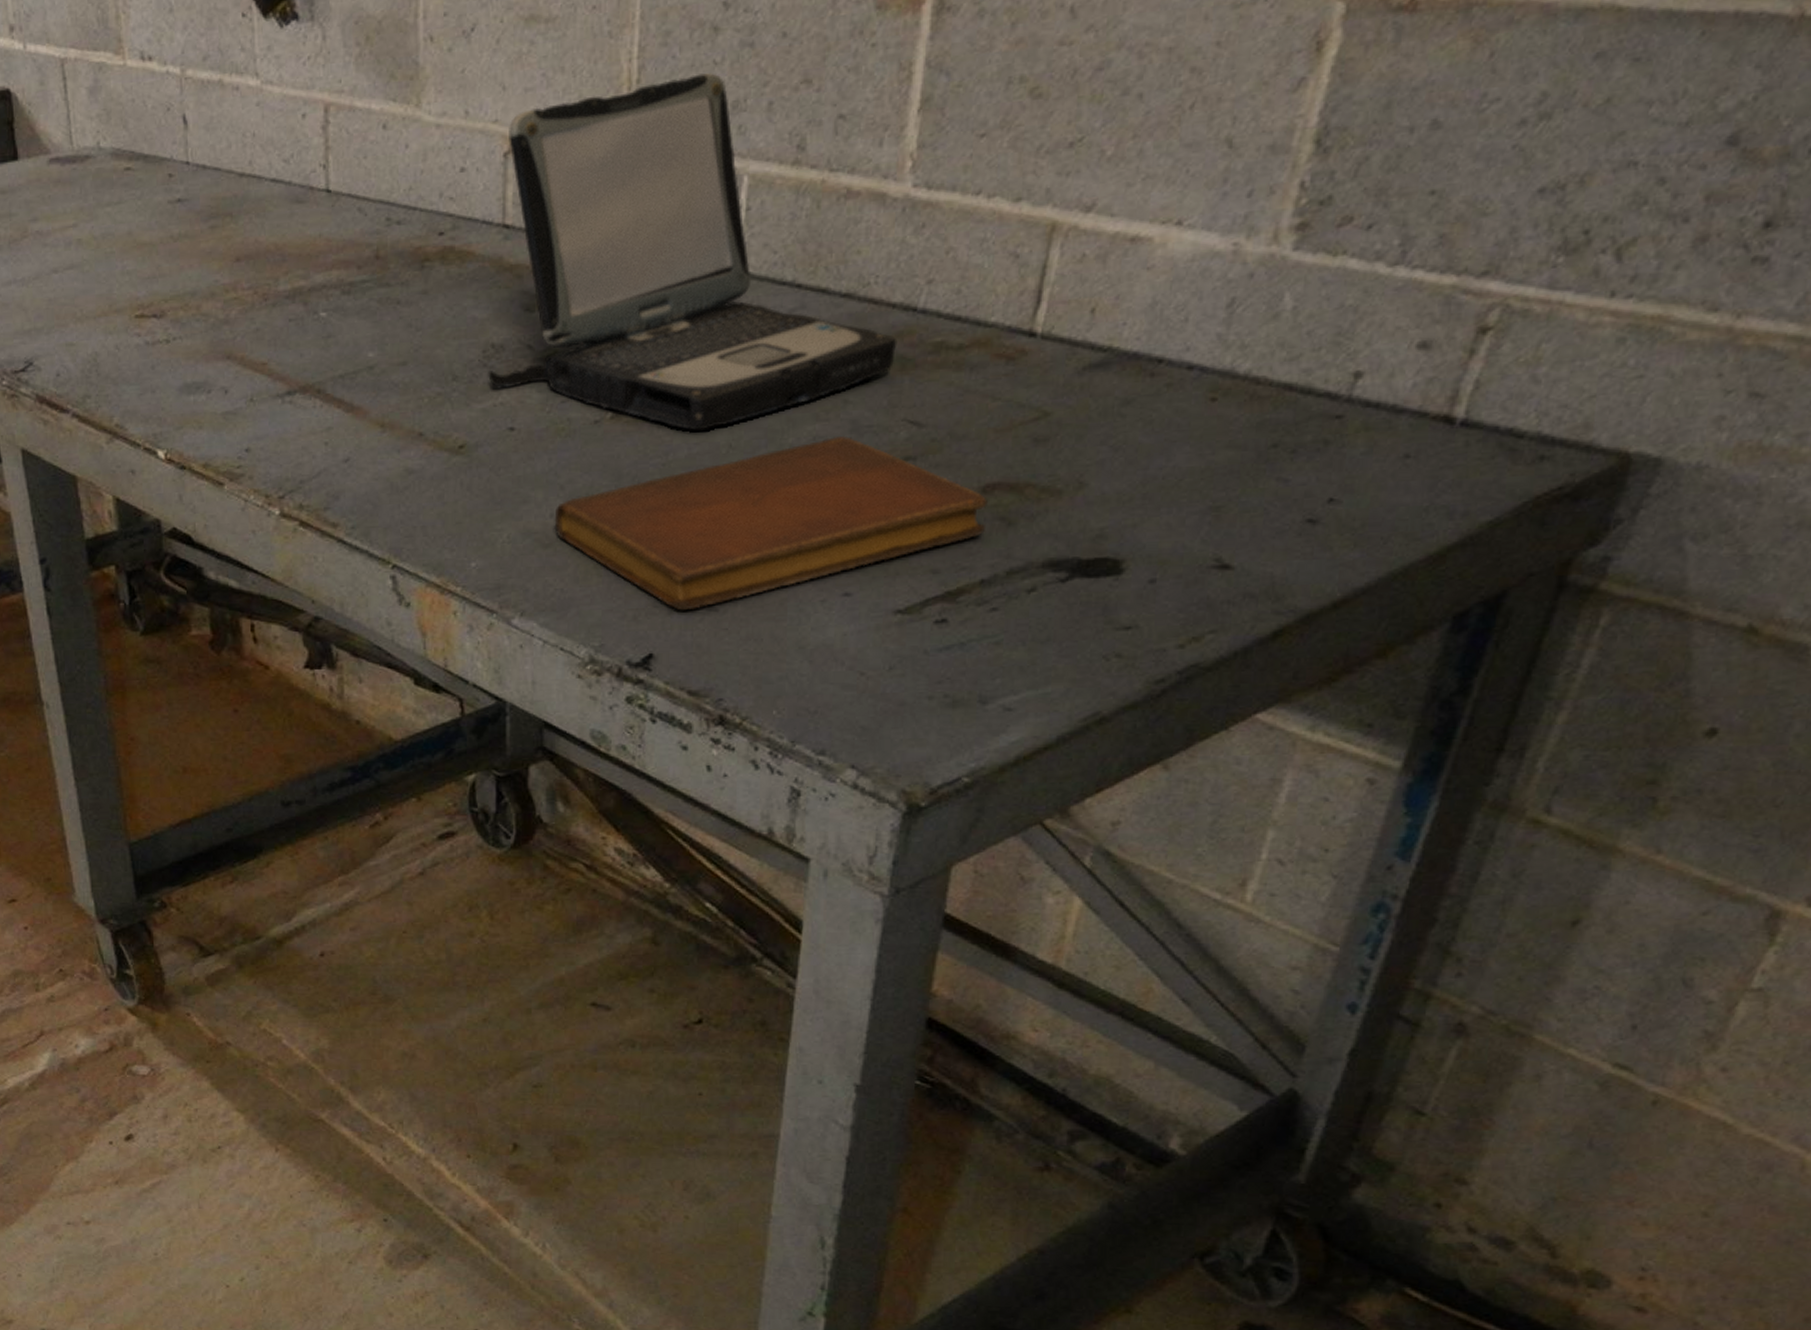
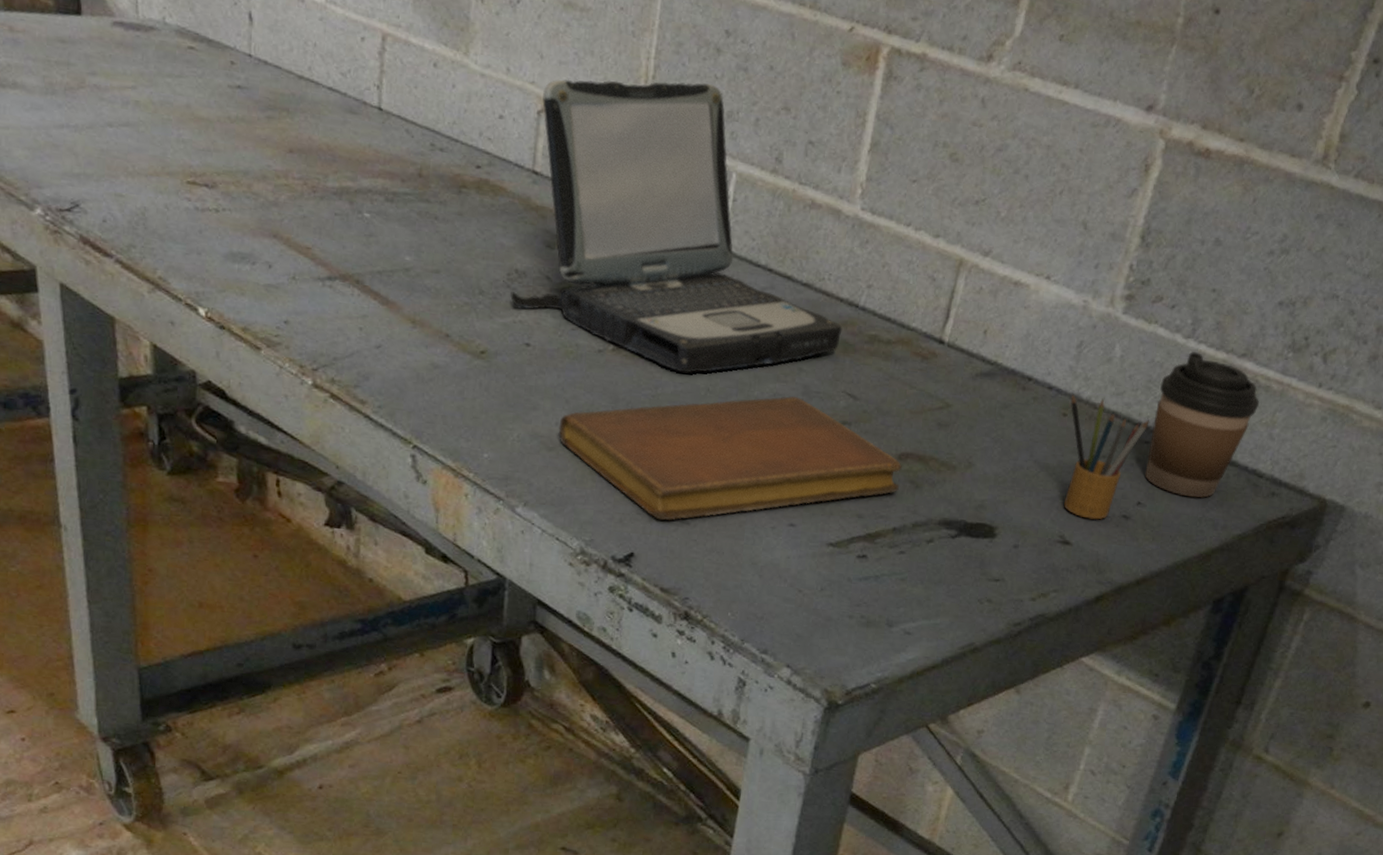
pencil box: none [1218,368,1342,531] -> present [1063,392,1150,520]
coffee cup: none [1338,282,1514,481] -> present [1145,352,1260,499]

